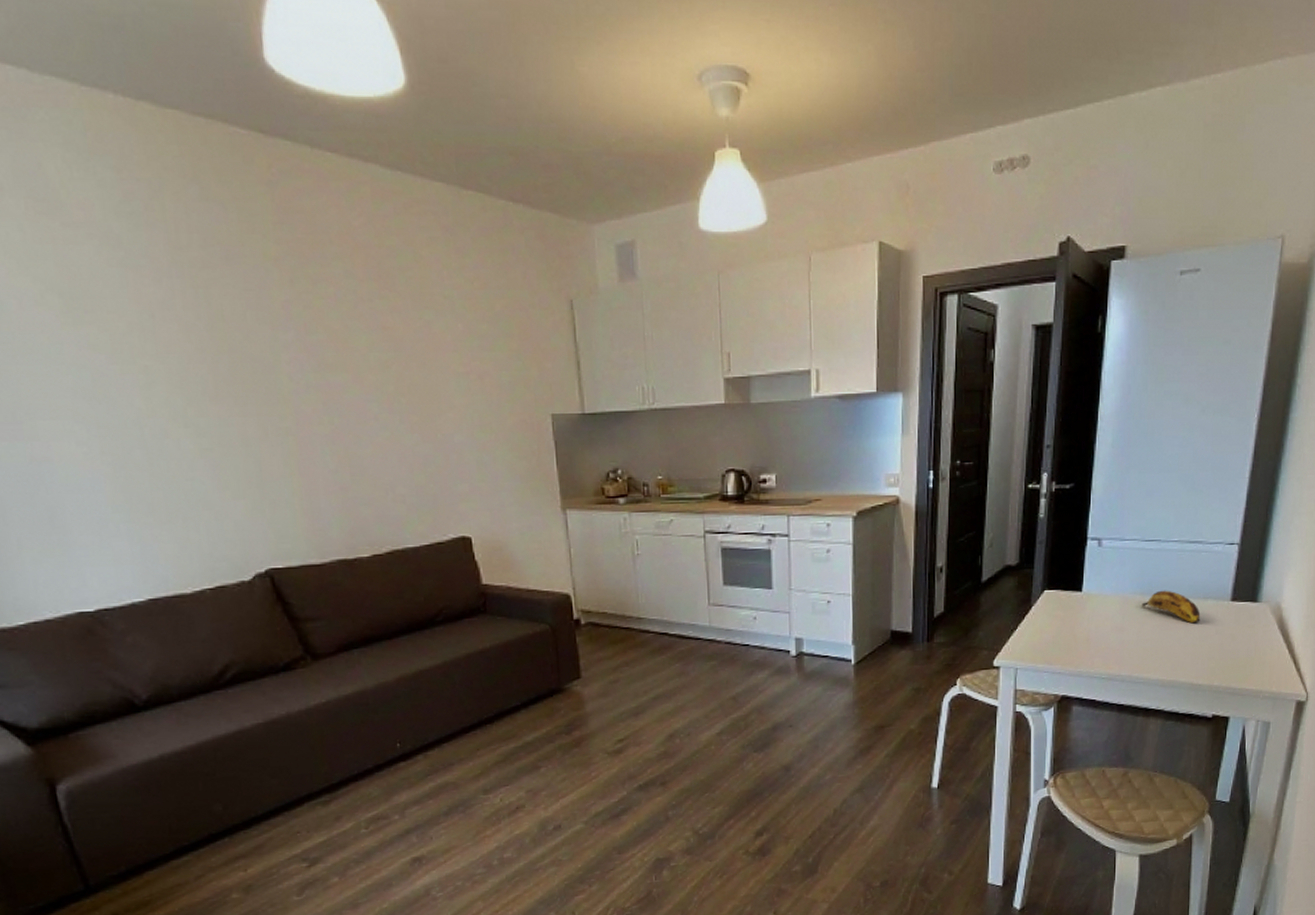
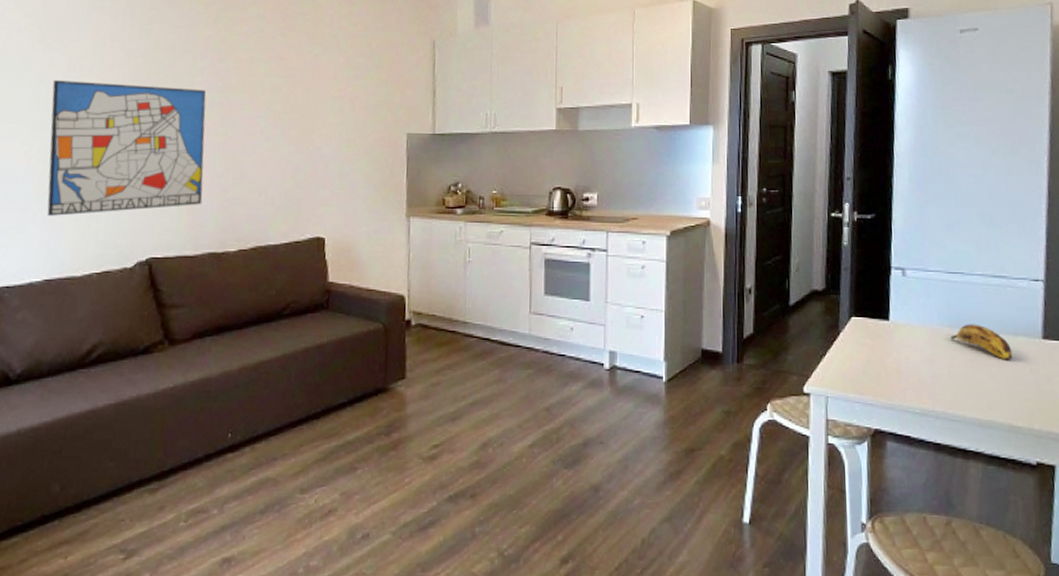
wall art: none [98,363,319,528] -> present [47,80,206,216]

